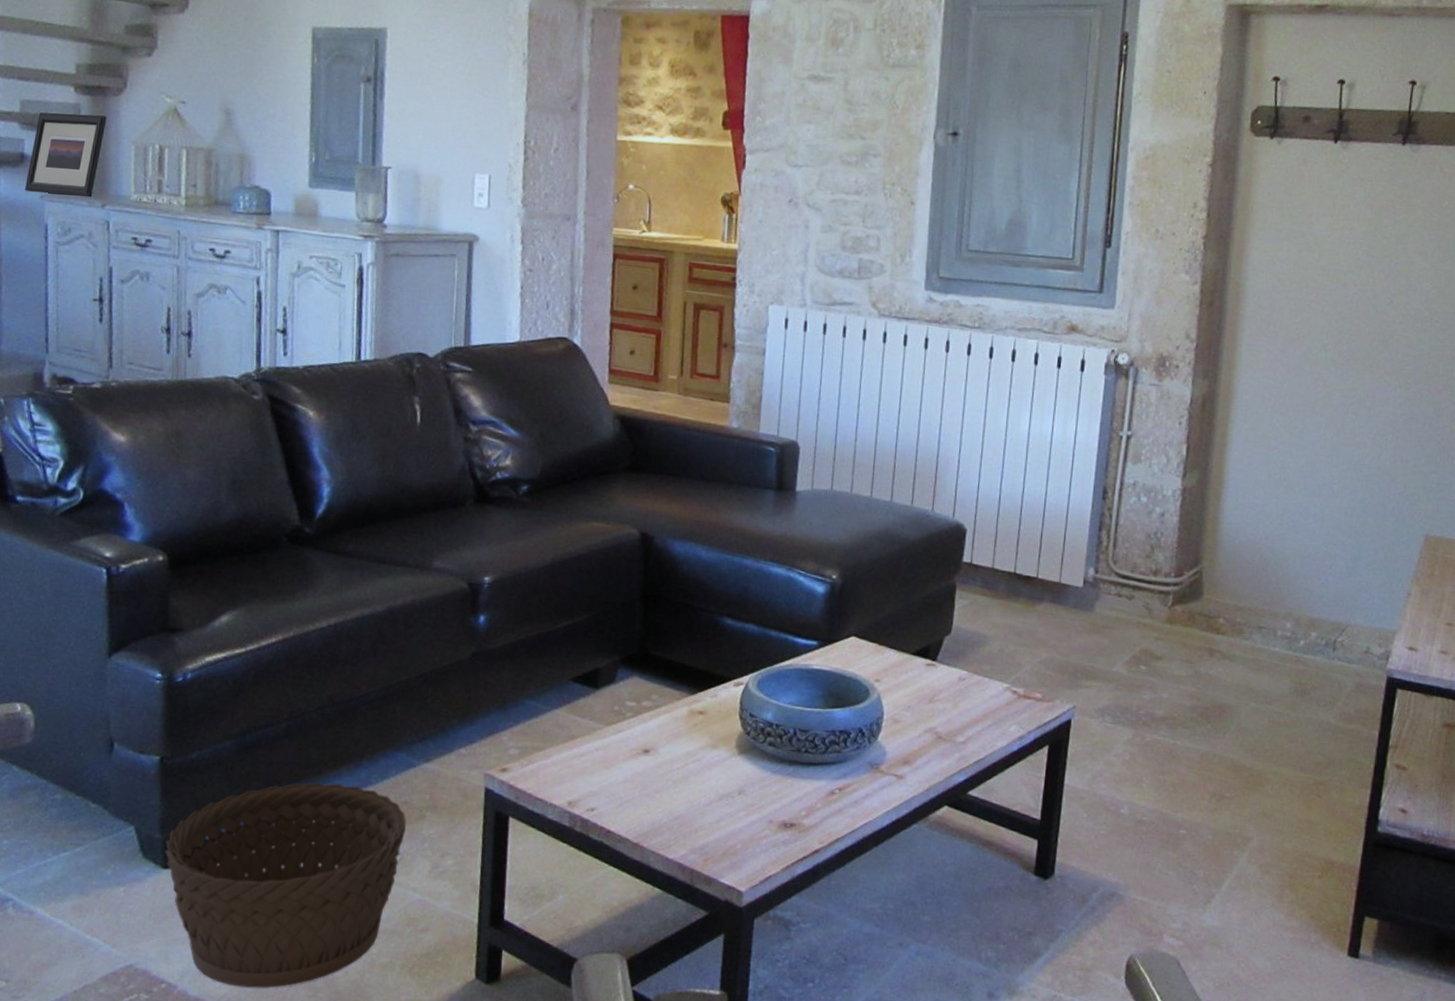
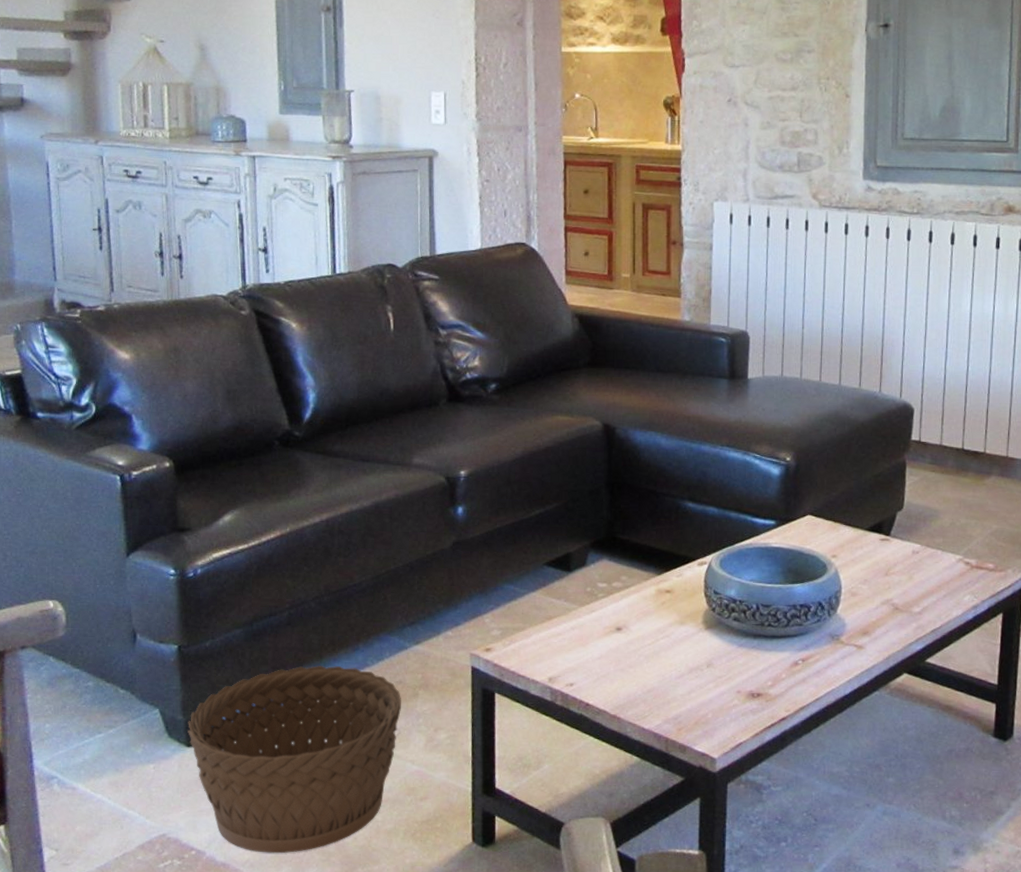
picture frame: present [25,112,107,198] -> none [26,58,95,135]

